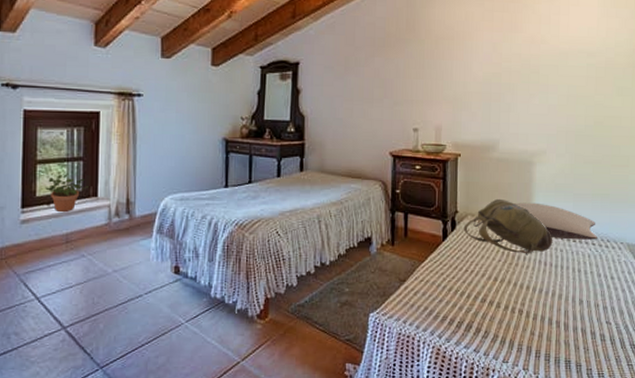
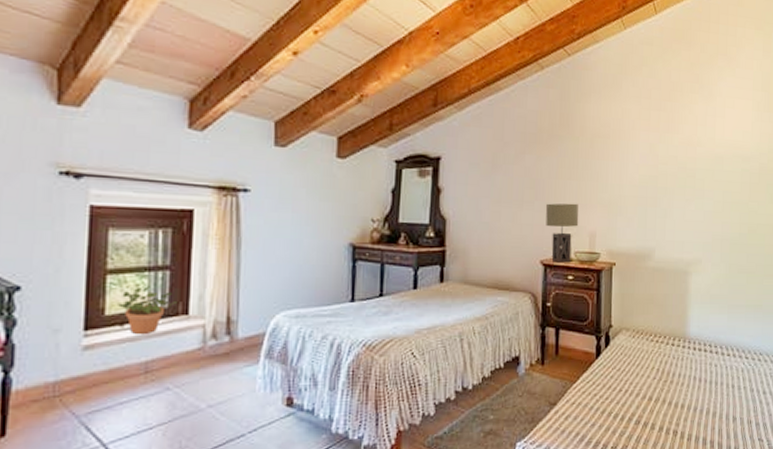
table lamp: none [393,100,425,154] -> present [545,203,579,263]
backpack: present [463,198,553,254] -> none [618,311,708,371]
pillow: present [514,202,598,240] -> none [670,315,751,354]

